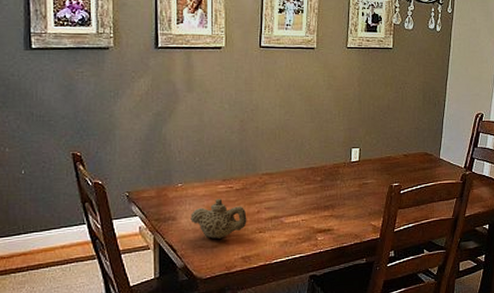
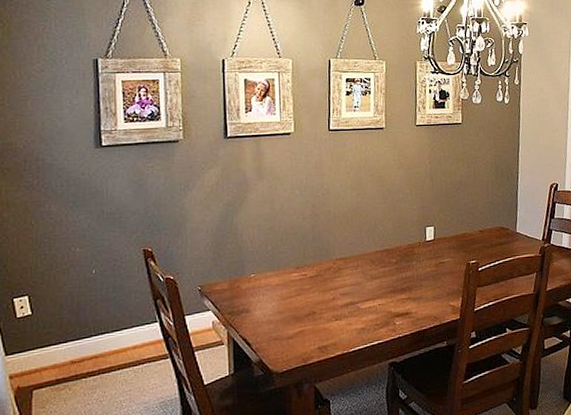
teapot: present [191,198,247,240] -> none [264,286,322,330]

